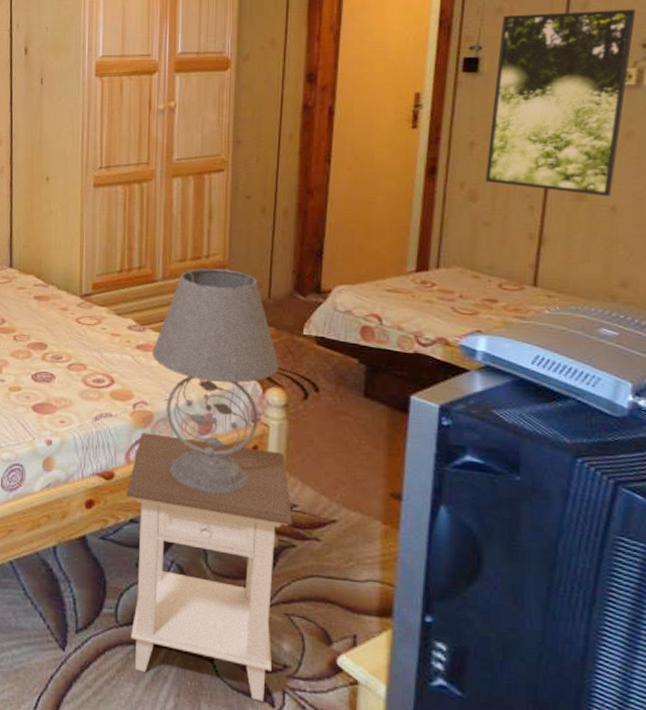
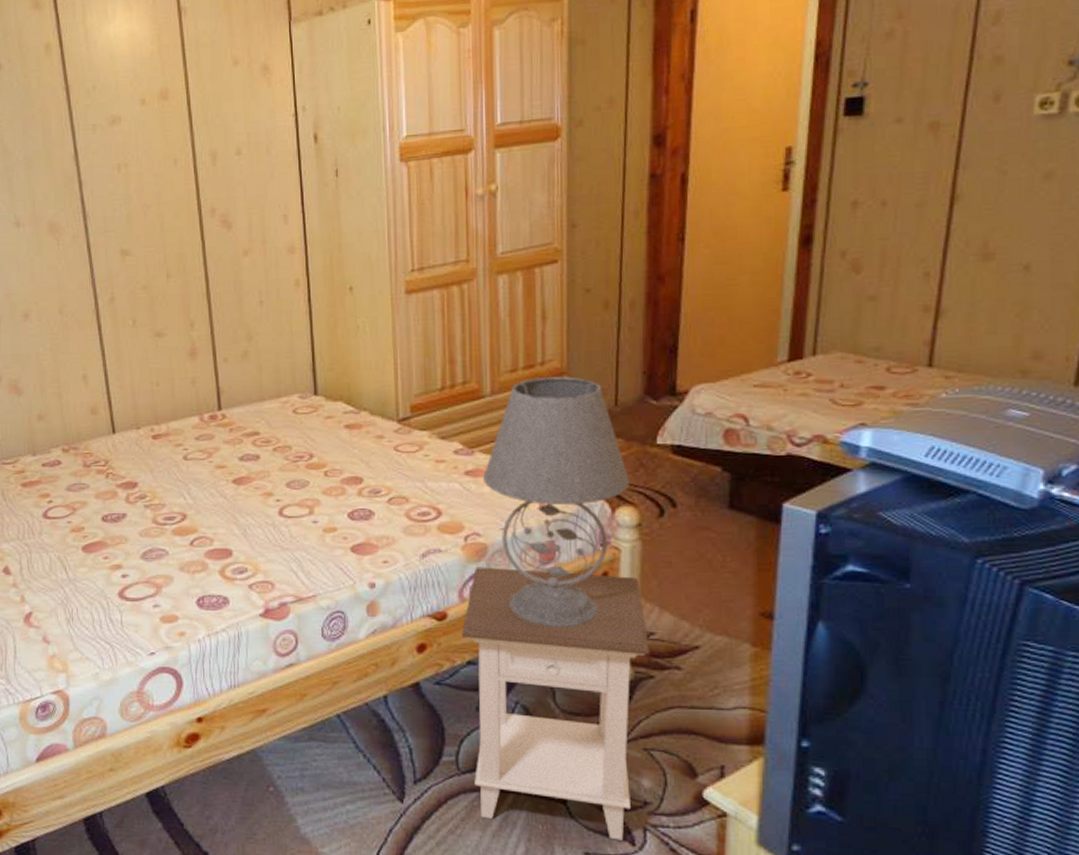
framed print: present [485,9,636,197] -> none [870,17,1061,254]

